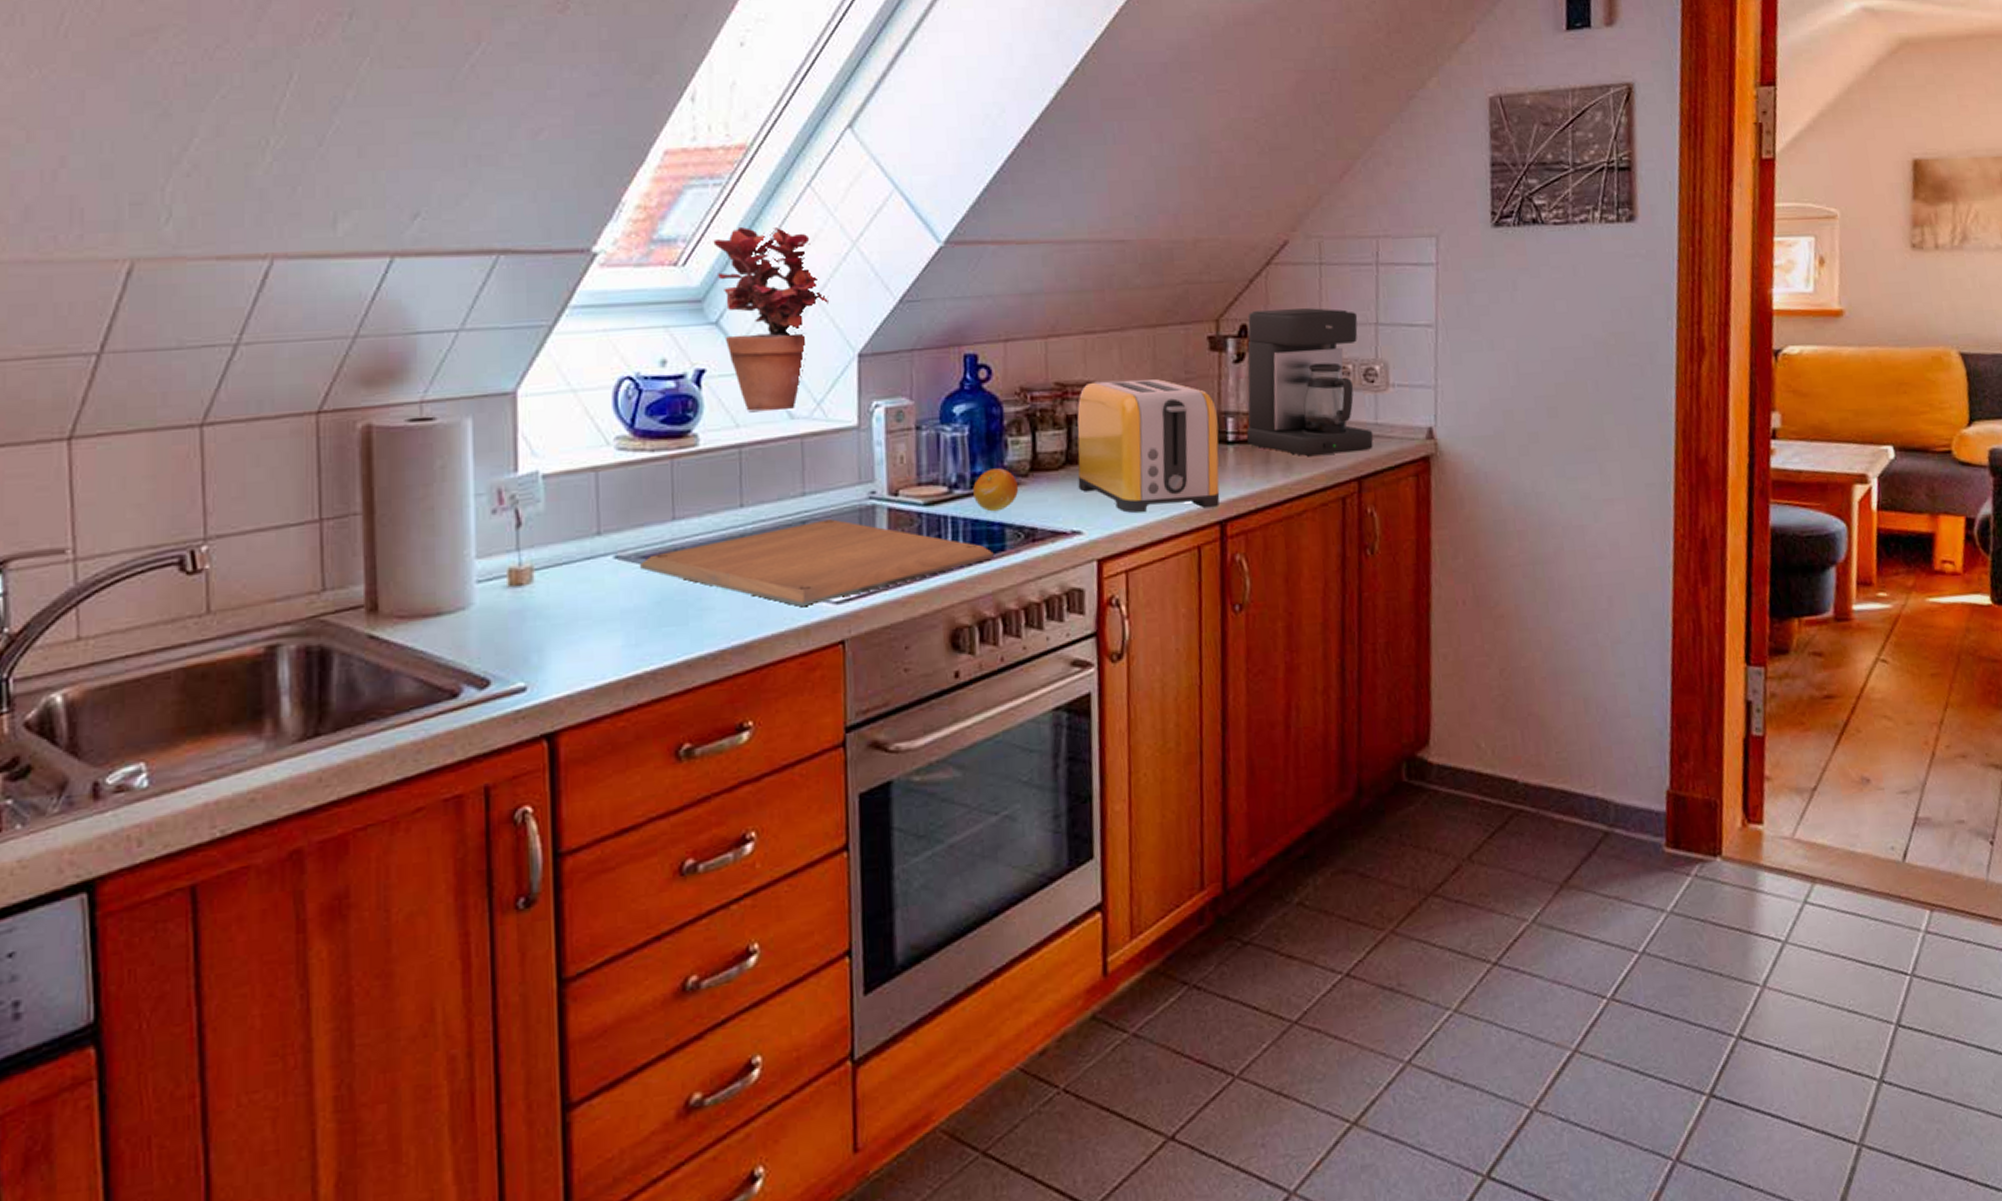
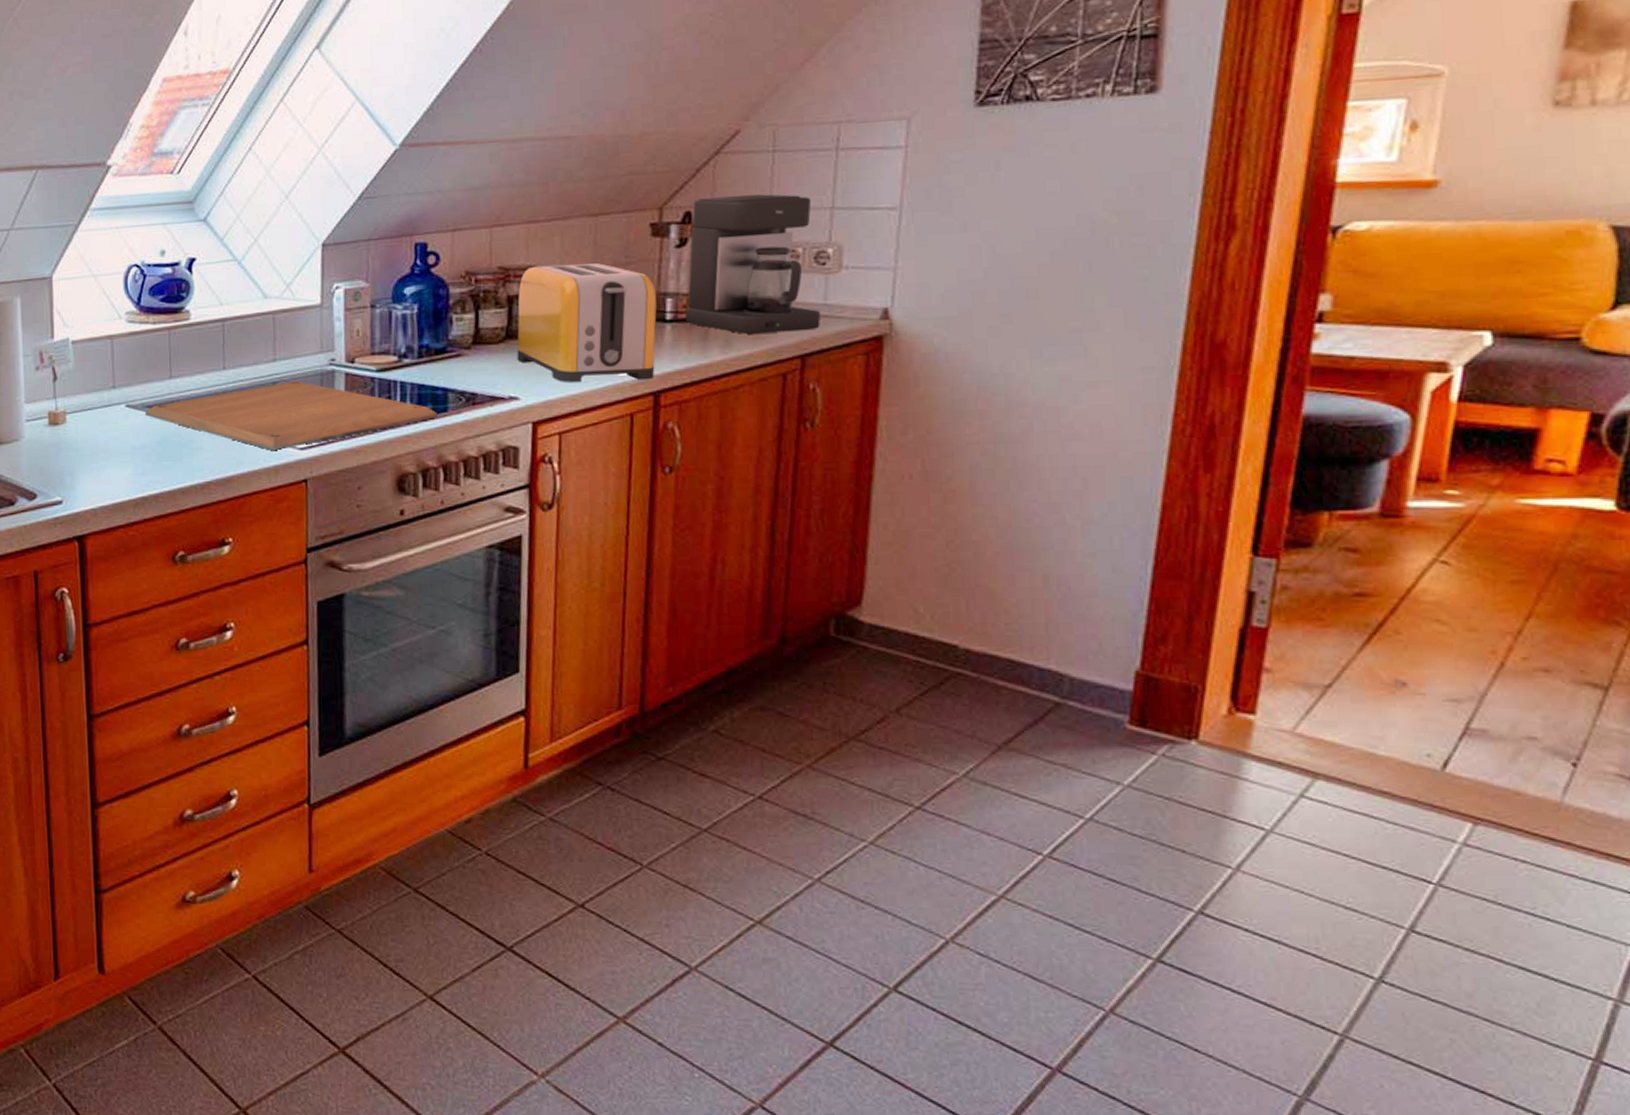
potted plant: present [713,226,830,412] -> none [202,139,298,292]
fruit: present [973,468,1019,512] -> none [420,341,462,379]

